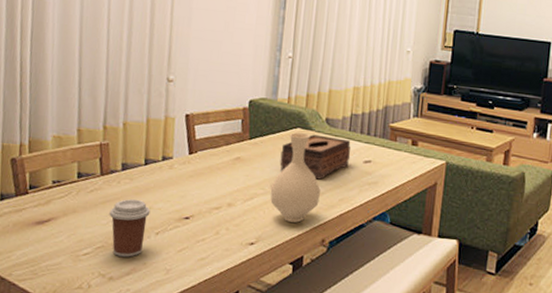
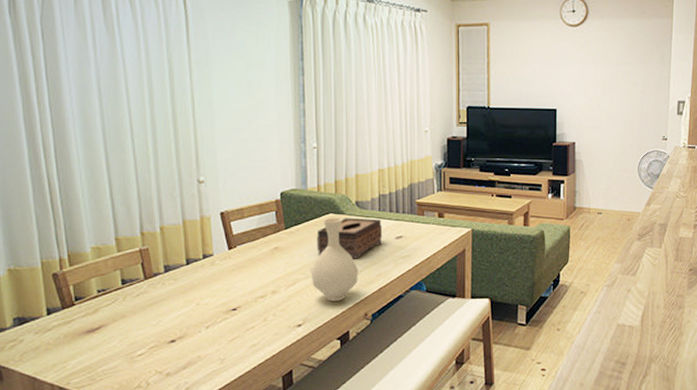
coffee cup: present [109,198,151,257] -> none [158,297,198,353]

